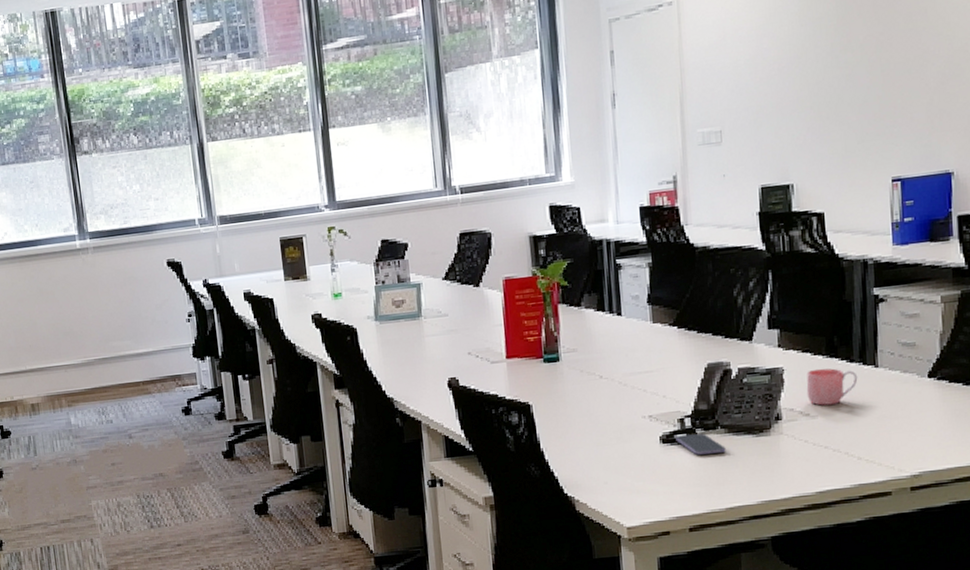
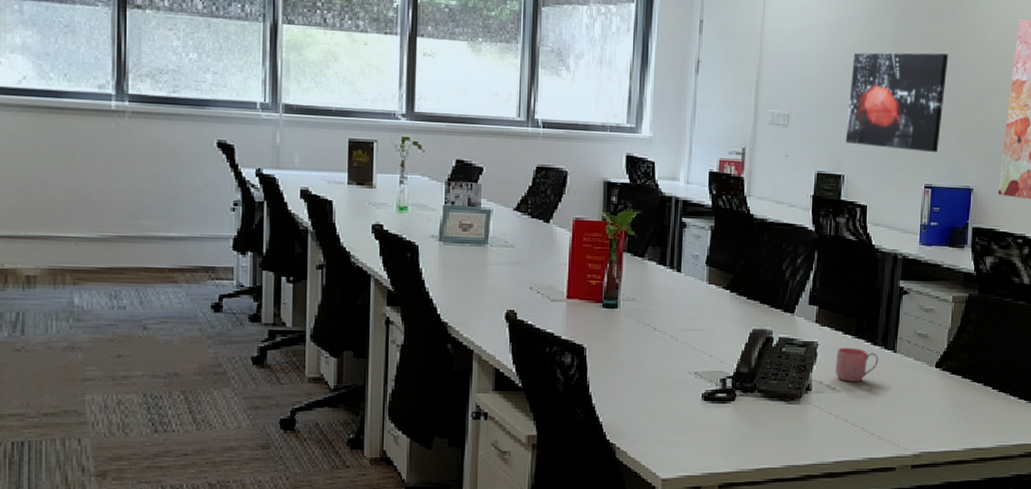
smartphone: present [676,433,726,455] -> none [716,395,760,415]
wall art: none [789,26,906,149] -> present [845,52,949,153]

